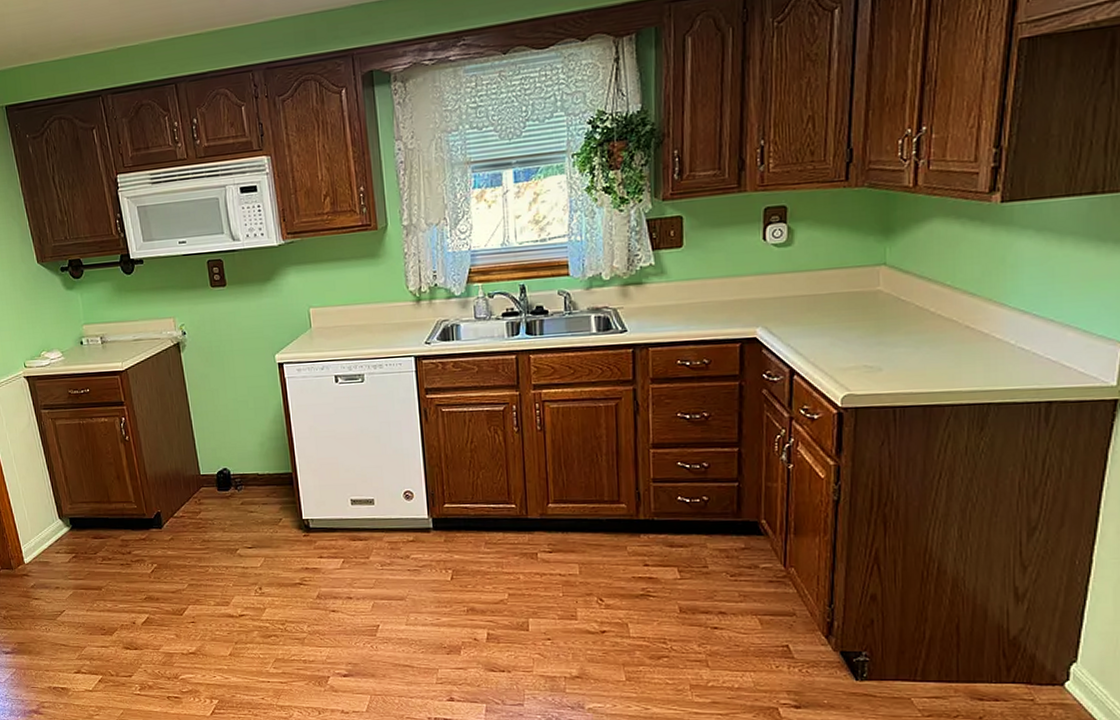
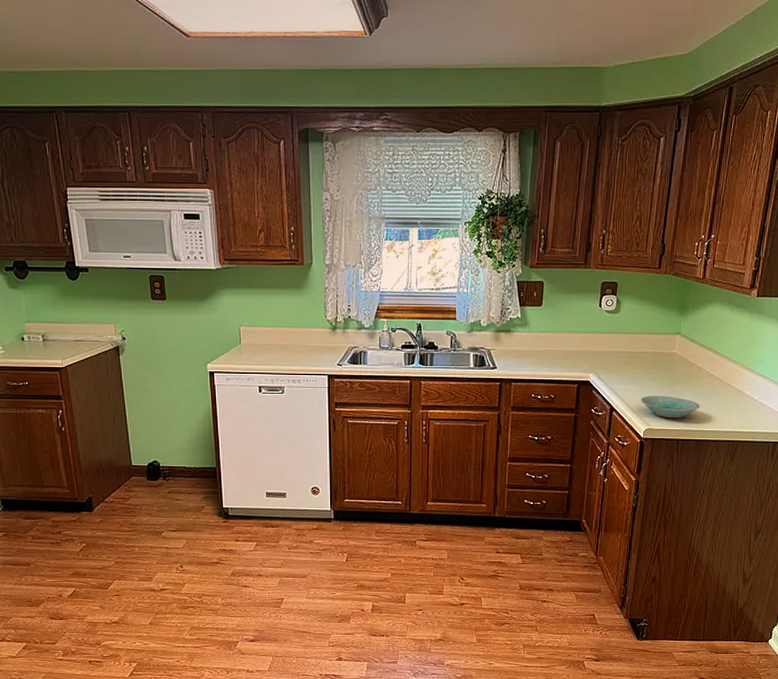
bowl: none [832,349,926,379] -> present [640,396,701,419]

